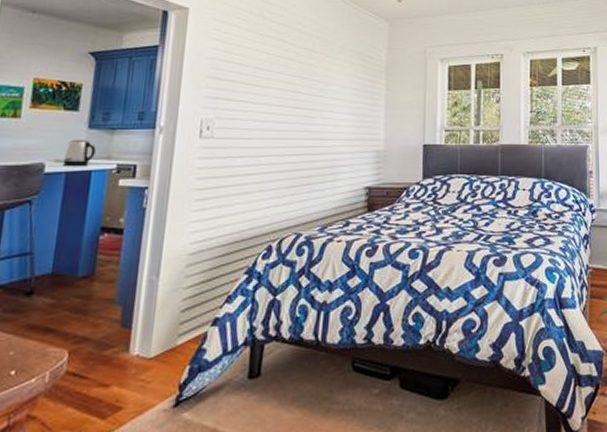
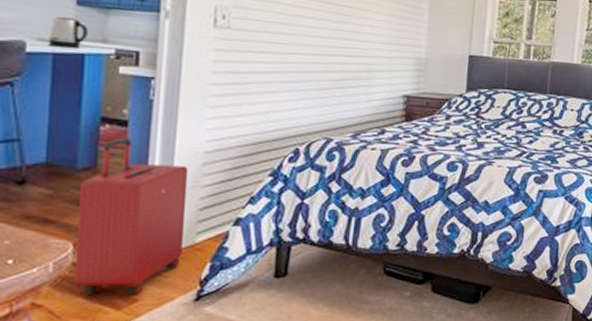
suitcase: none [67,245,174,403] -> present [75,137,189,295]

